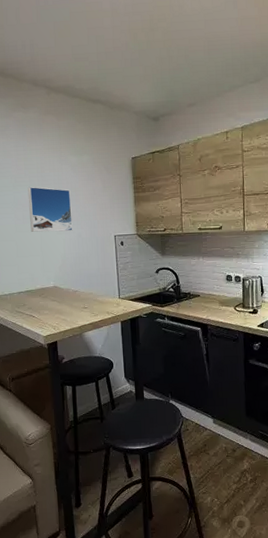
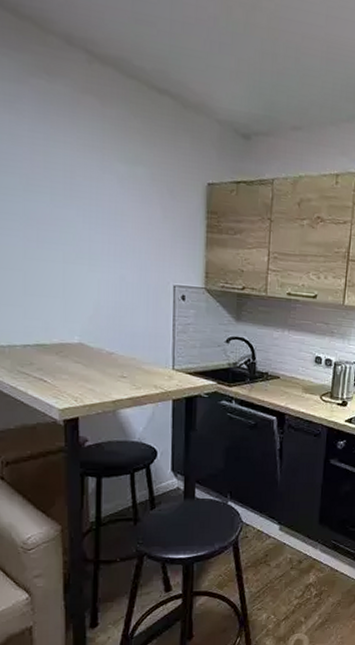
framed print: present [27,186,73,232] -> none [46,195,114,270]

